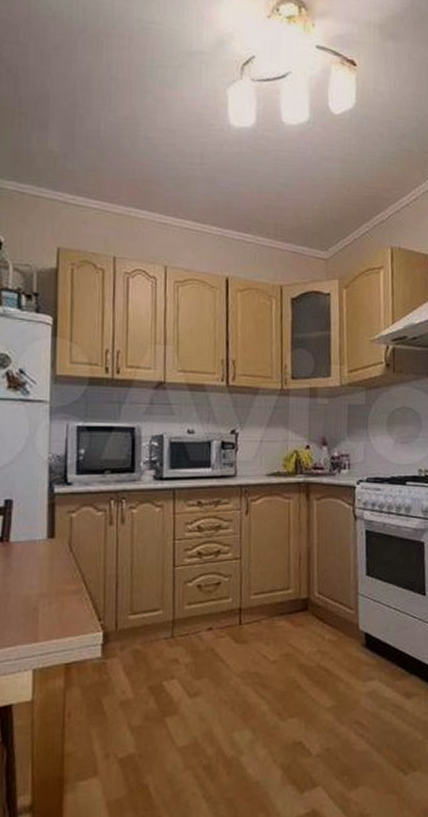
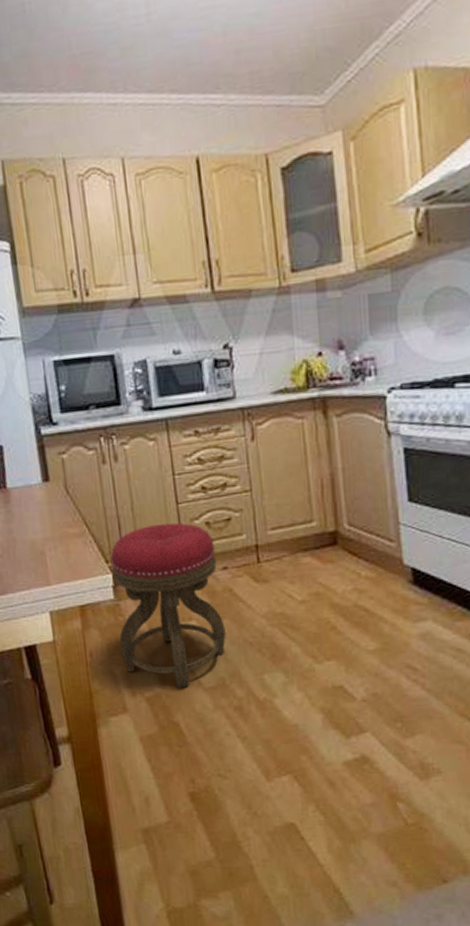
stool: none [99,584,204,749] -> present [110,522,226,689]

